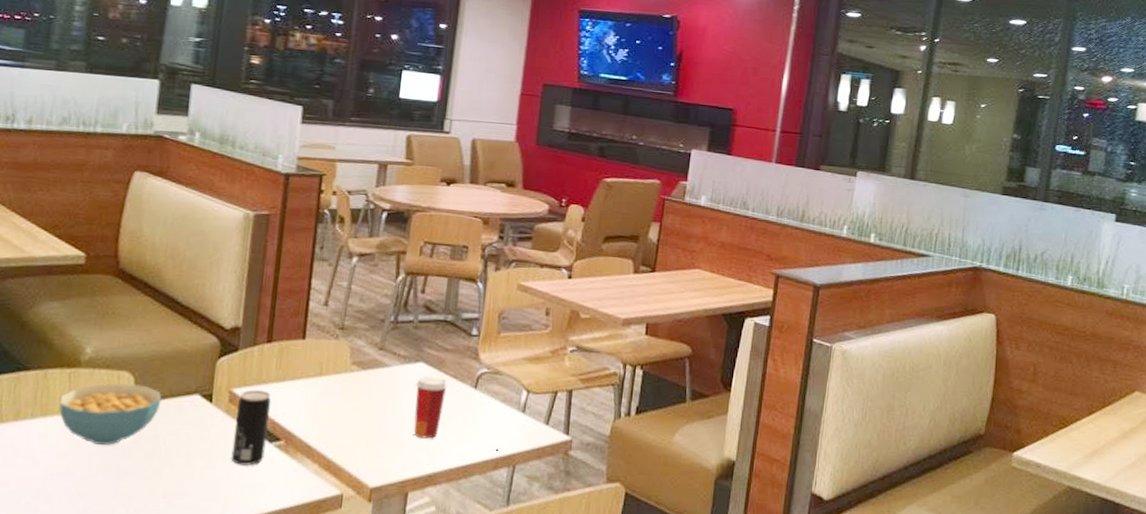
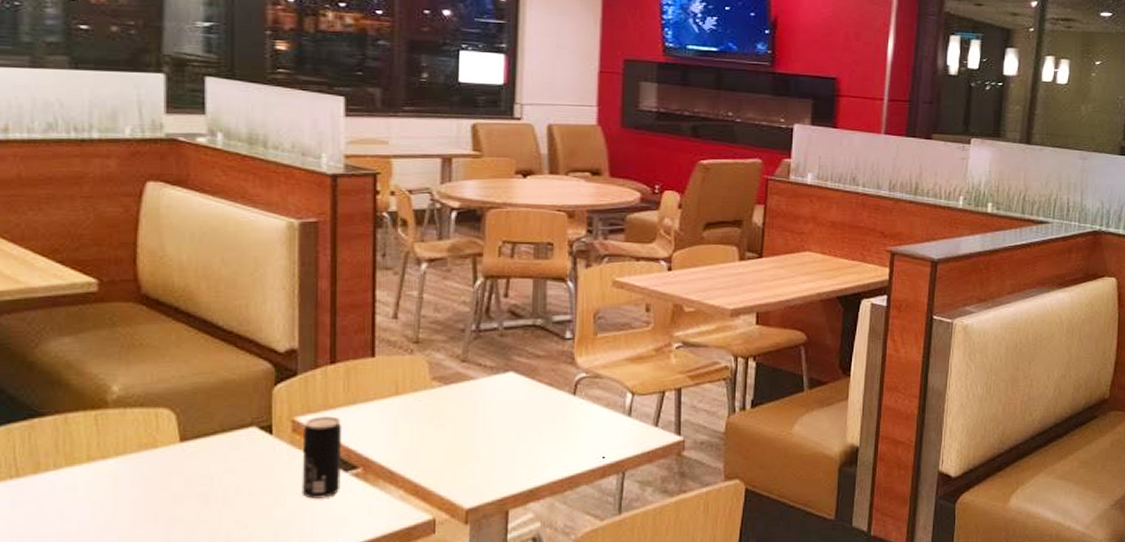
cereal bowl: present [59,382,162,445] -> none [87,421,212,491]
paper cup: present [413,375,449,439] -> none [506,385,544,452]

